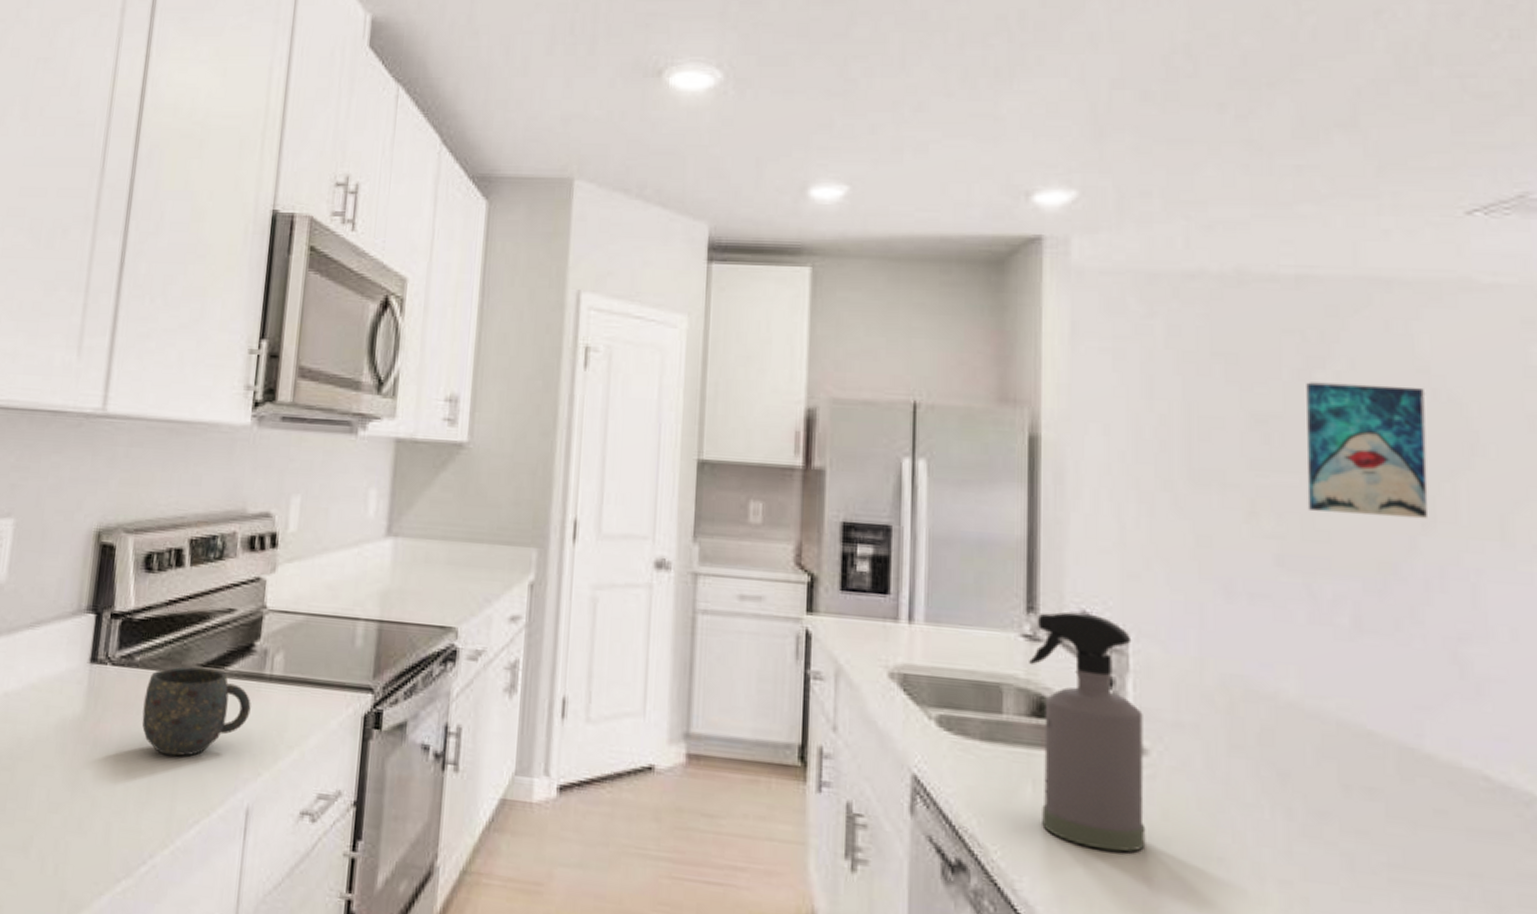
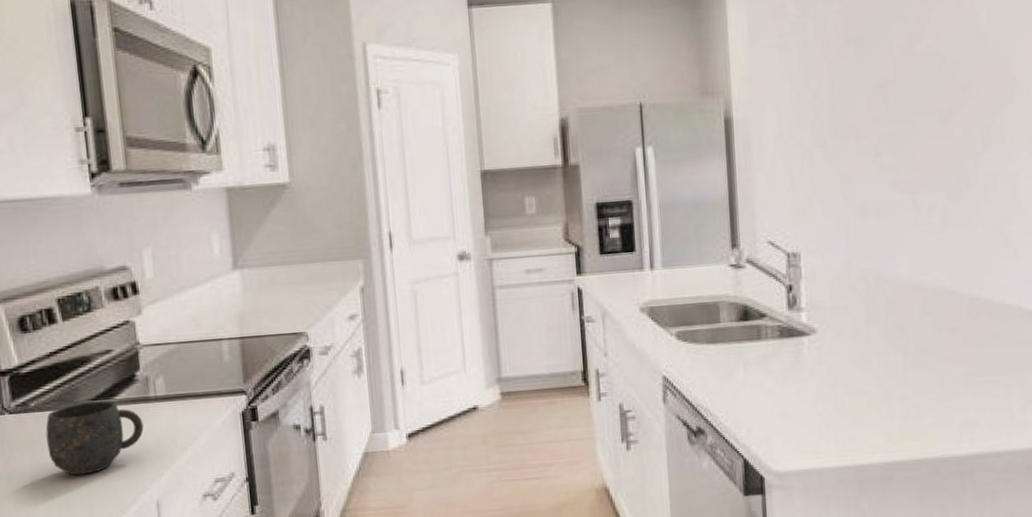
spray bottle: present [1029,611,1146,852] -> none [736,242,818,401]
wall art: present [1306,382,1429,519] -> none [909,49,986,148]

